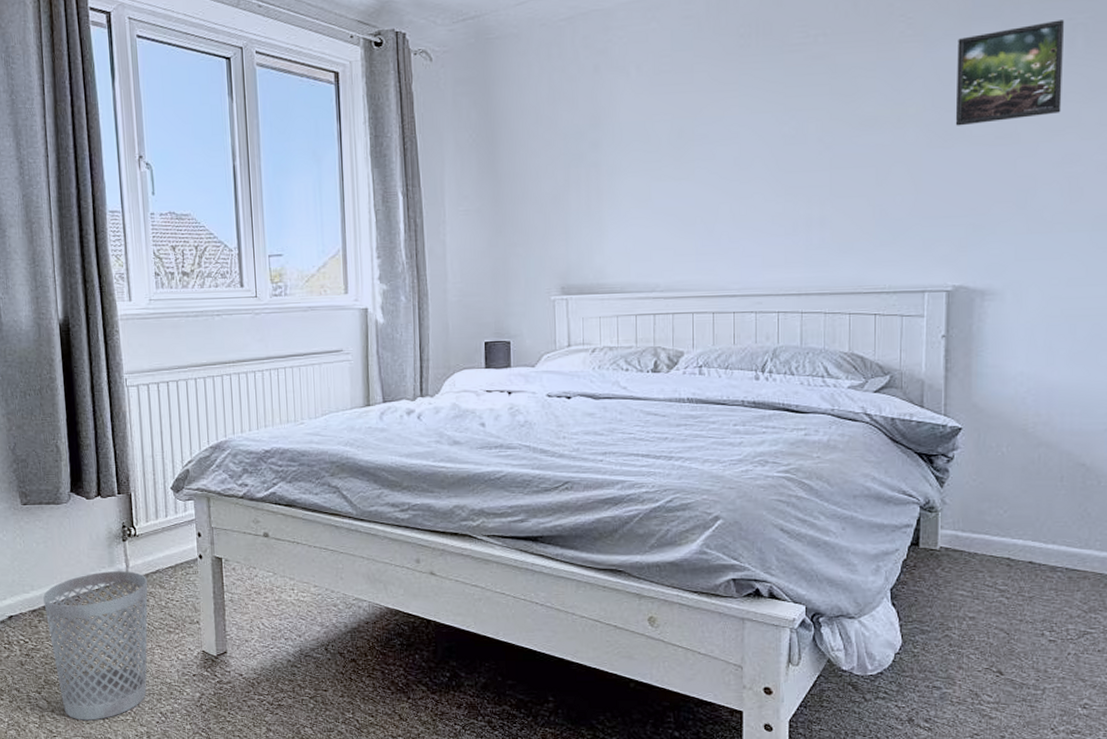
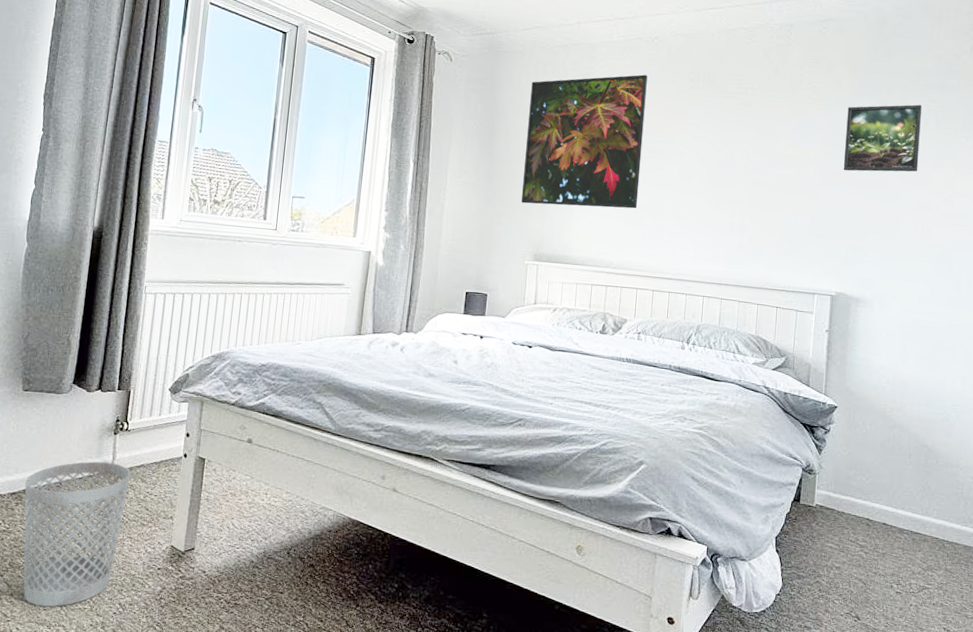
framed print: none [534,39,684,227] -> present [521,74,648,209]

